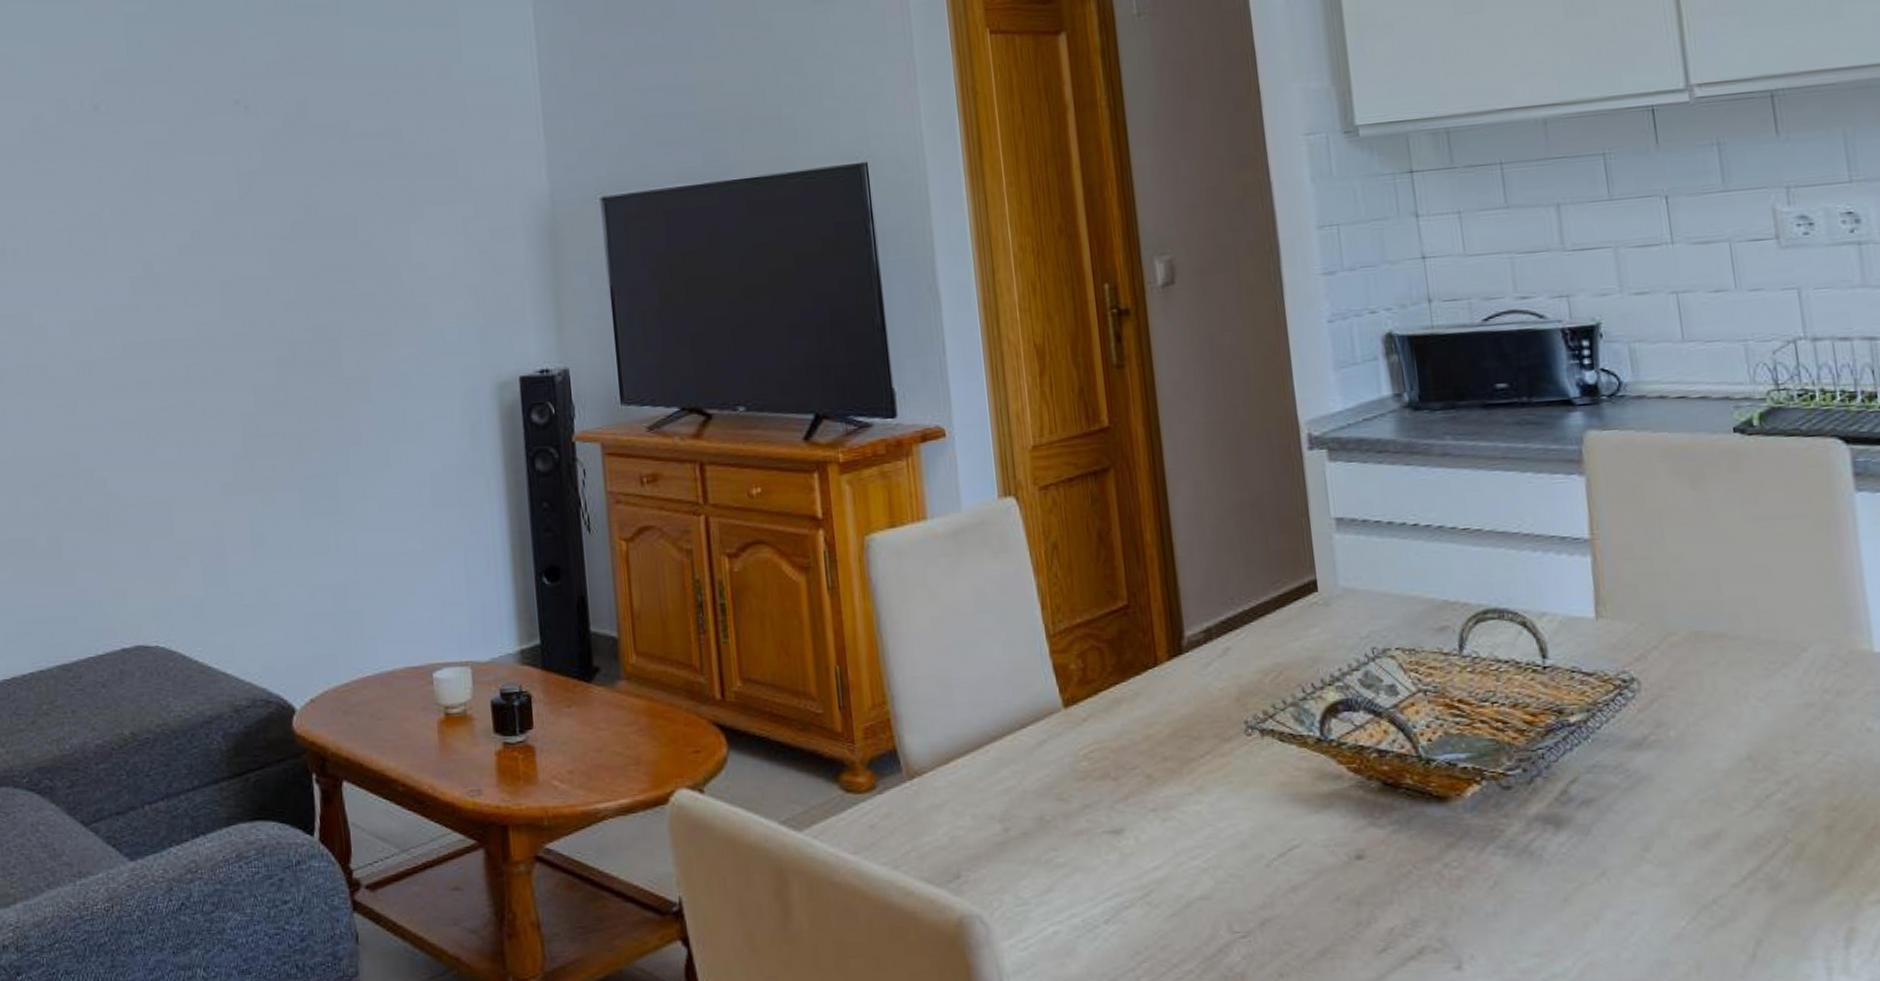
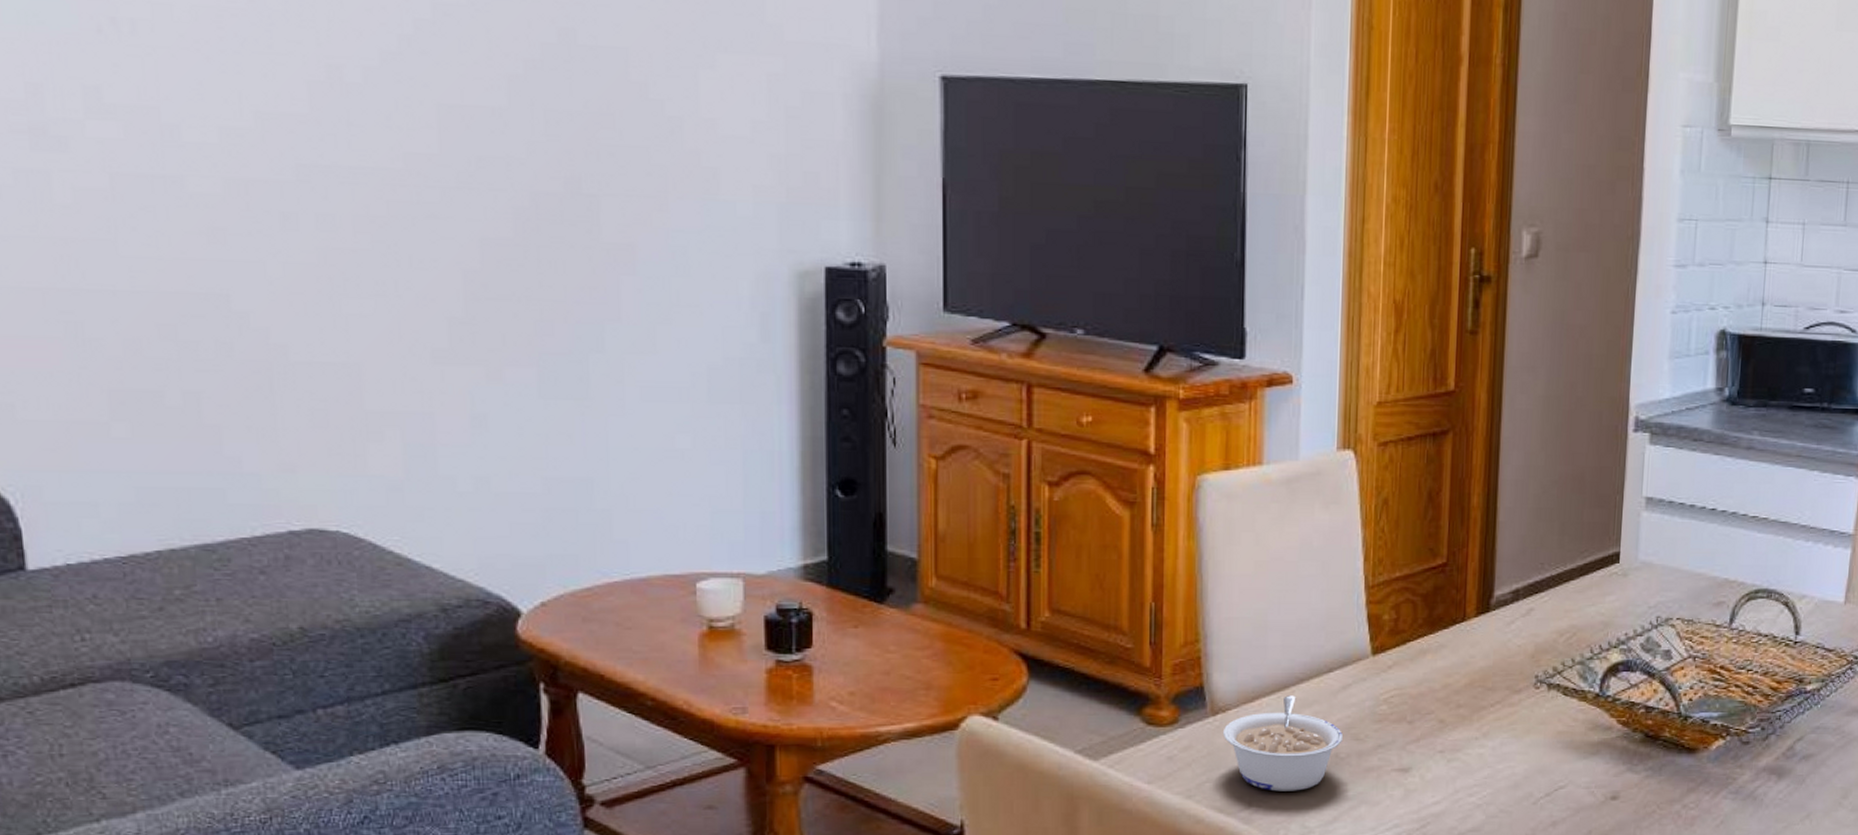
legume: none [921,755,1046,859] -> present [1222,695,1343,792]

